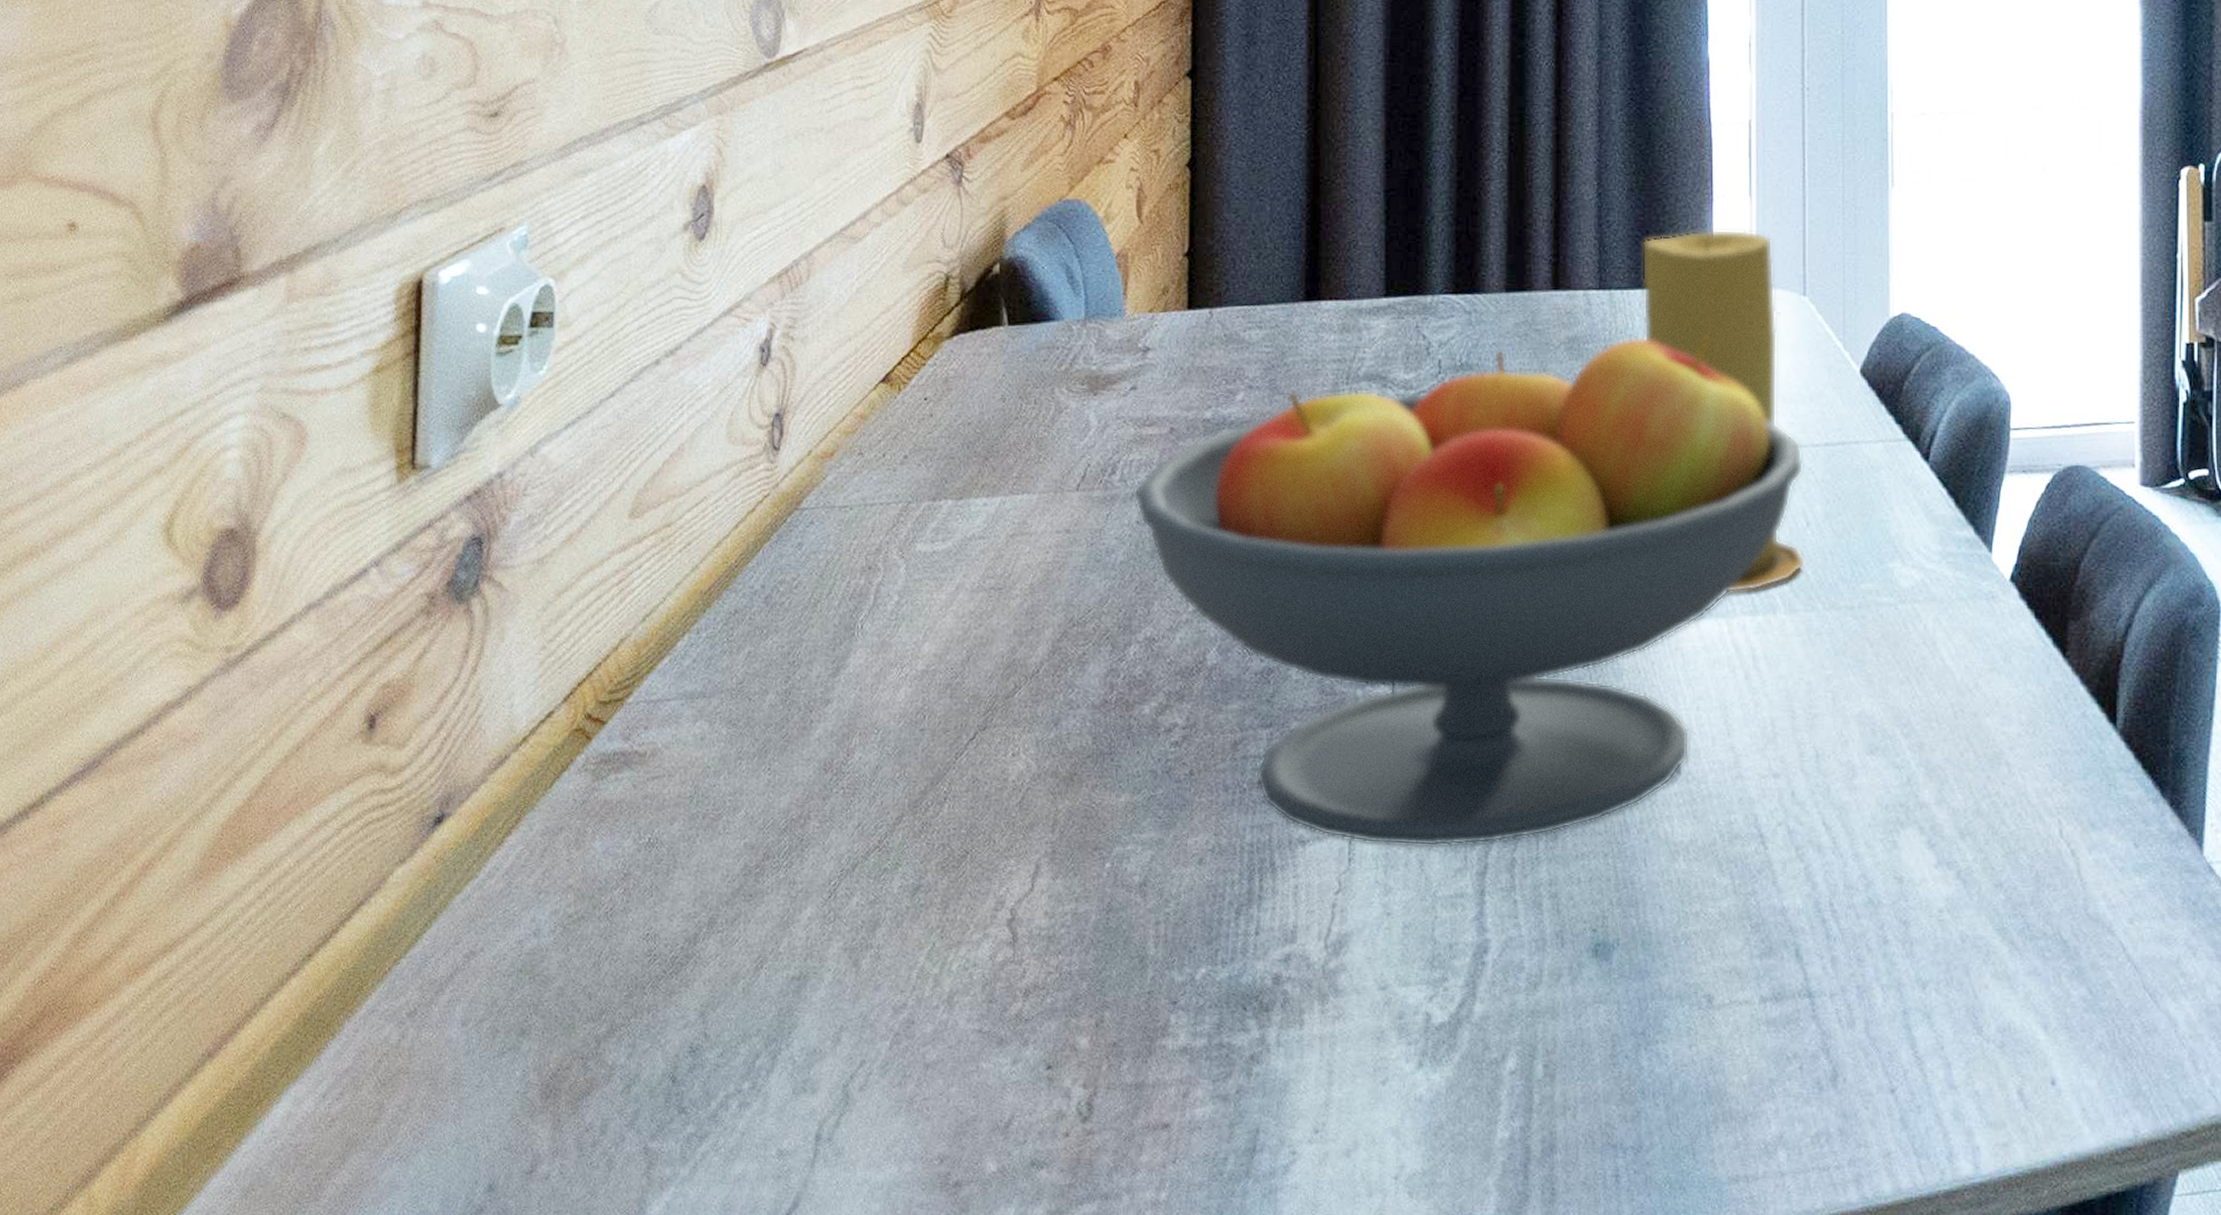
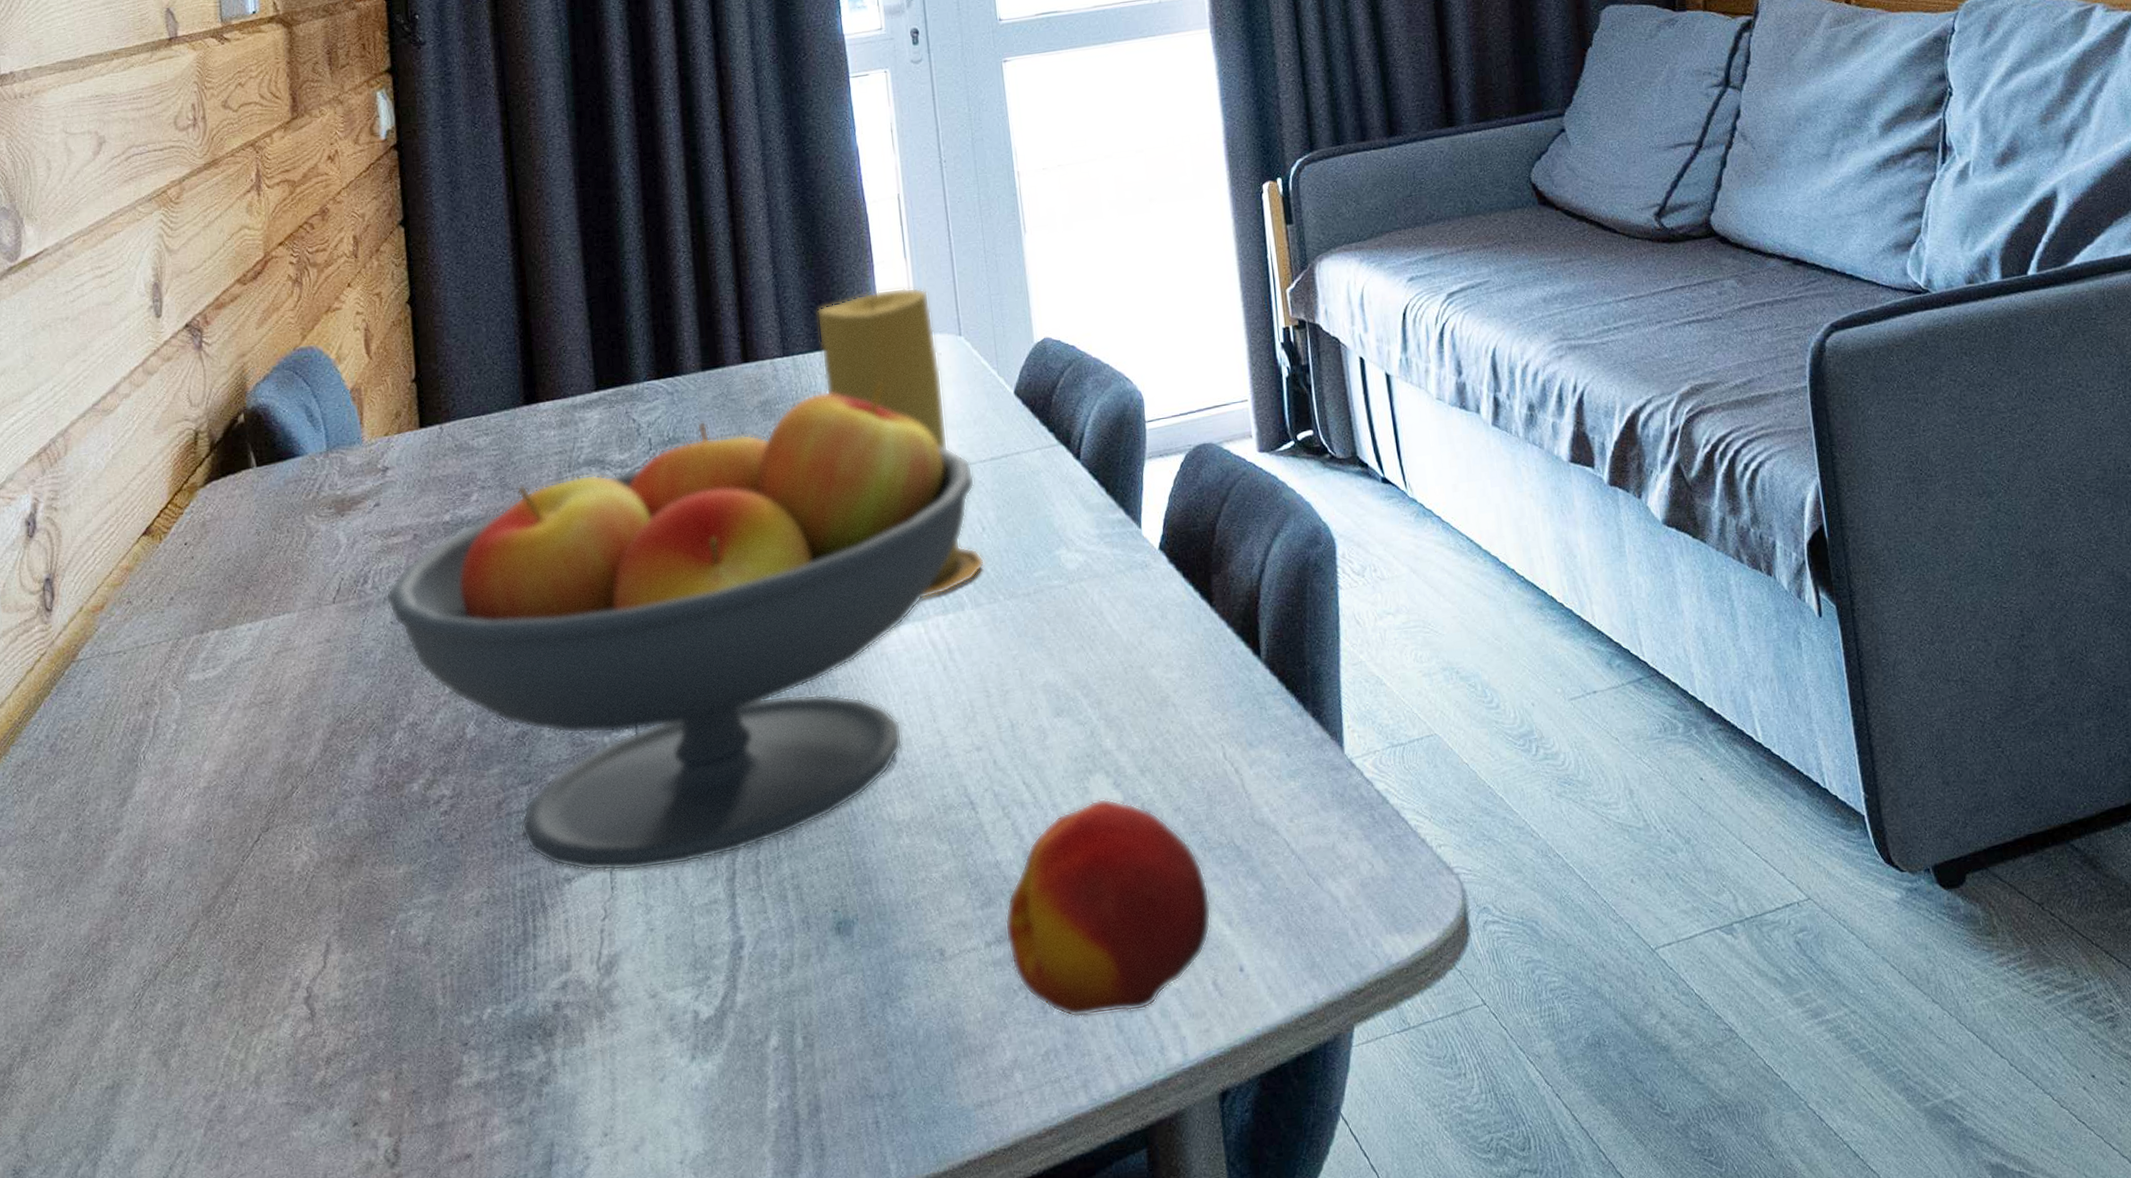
fruit: none [1784,856,2025,1107] -> present [1004,798,1212,1018]

